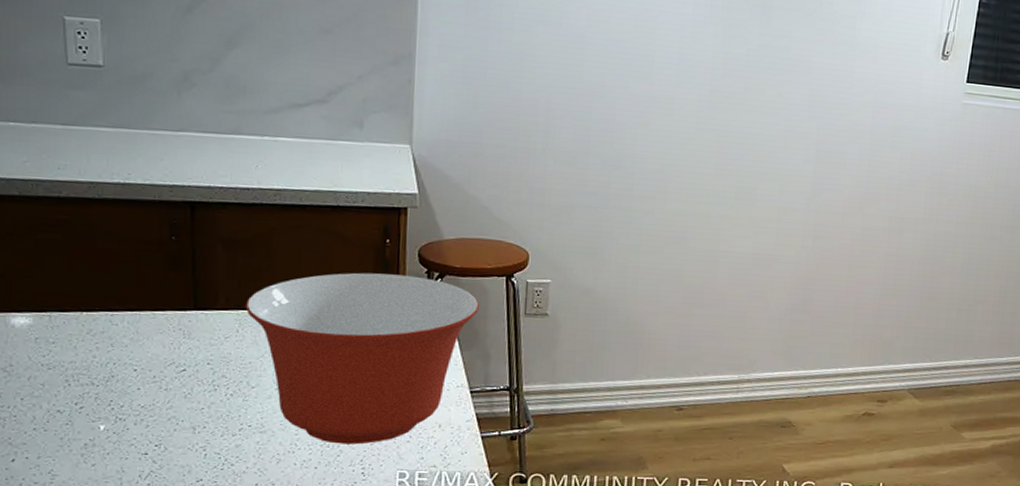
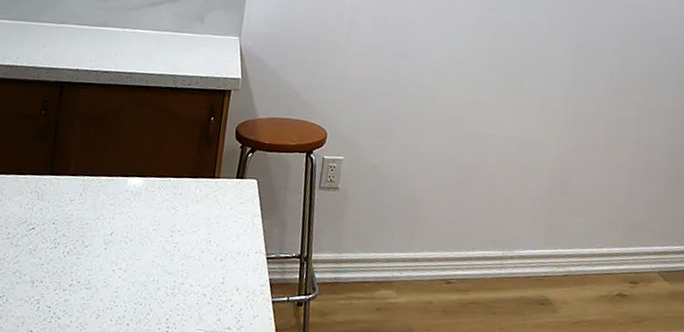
mixing bowl: present [245,272,480,445] -> none [90,146,283,304]

